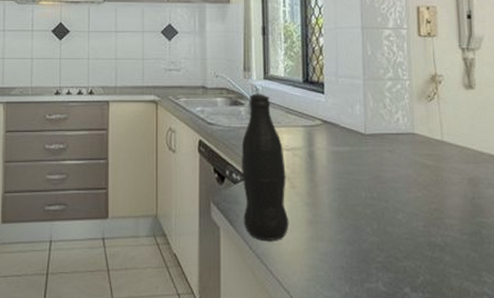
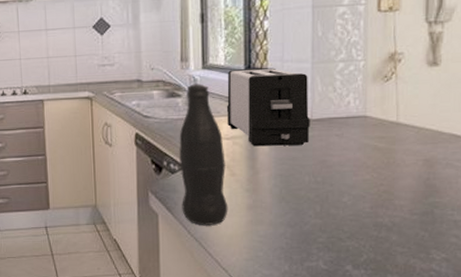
toaster: none [286,82,364,159] -> present [226,68,310,147]

